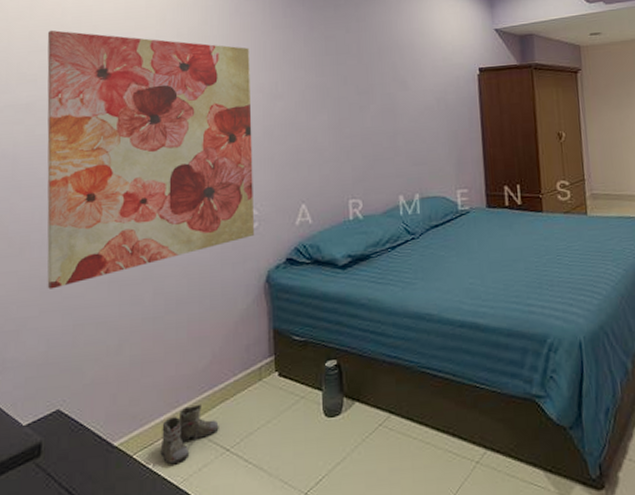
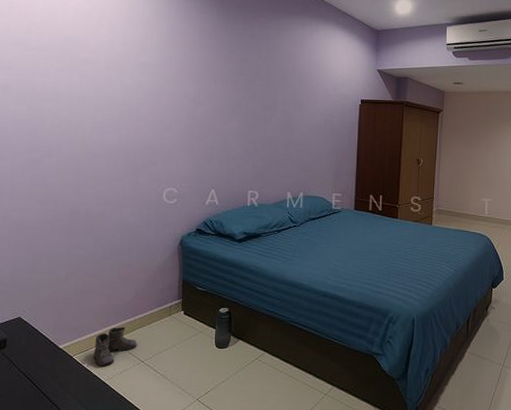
wall art: present [47,30,254,289] -> none [14,27,180,229]

